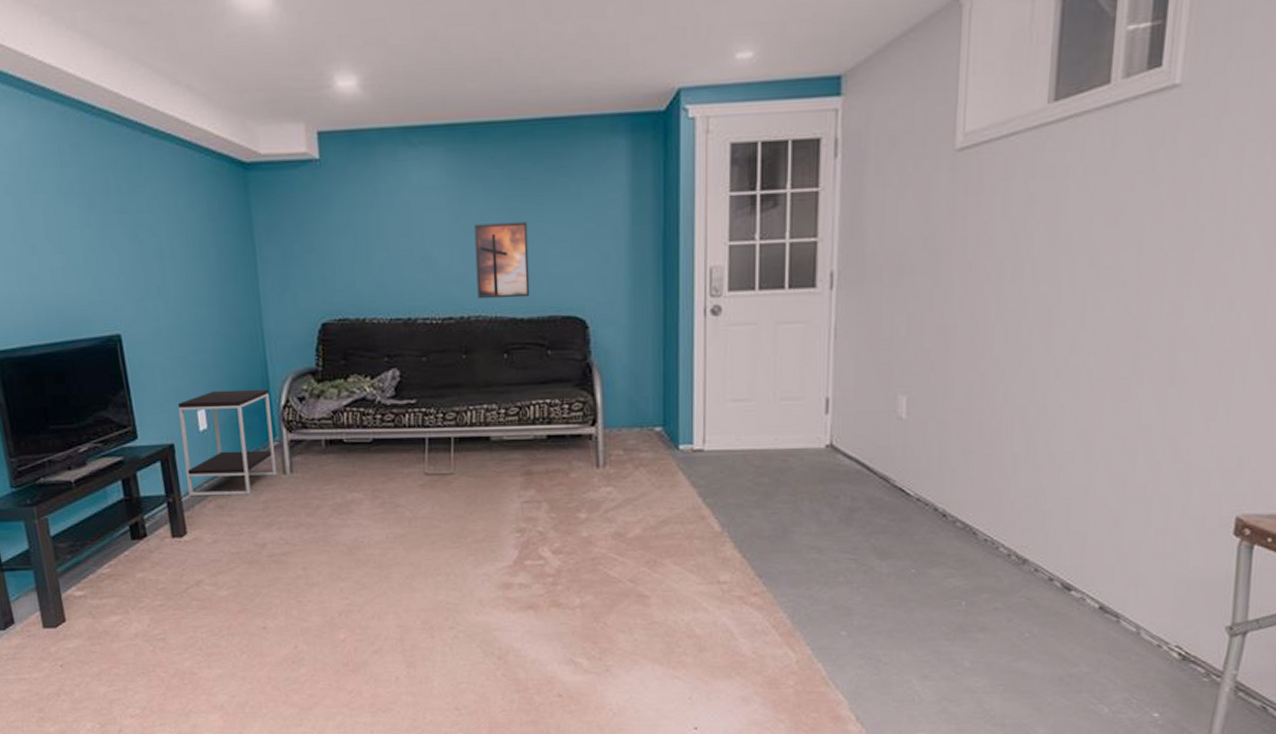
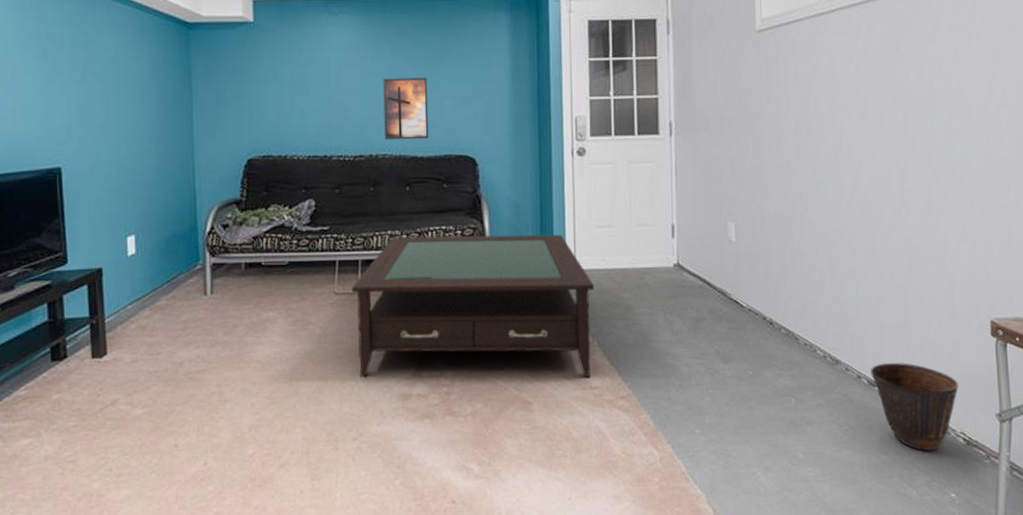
side table: present [178,389,276,497] -> none [110,217,197,318]
coffee table: none [444,409,727,572] -> present [352,234,595,378]
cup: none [1067,563,1182,666] -> present [871,362,959,451]

